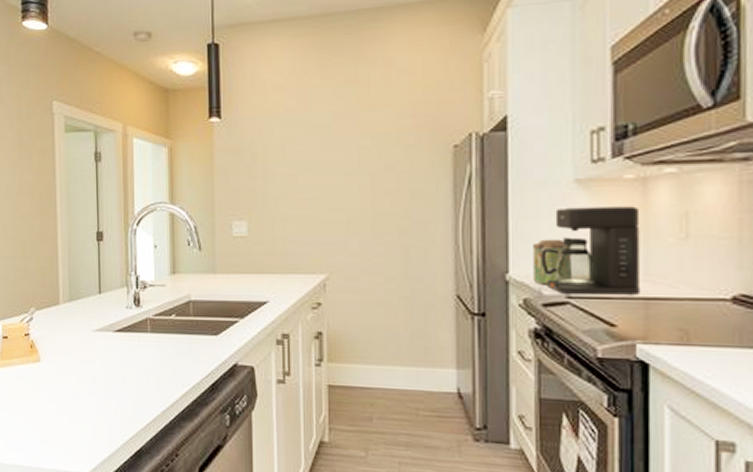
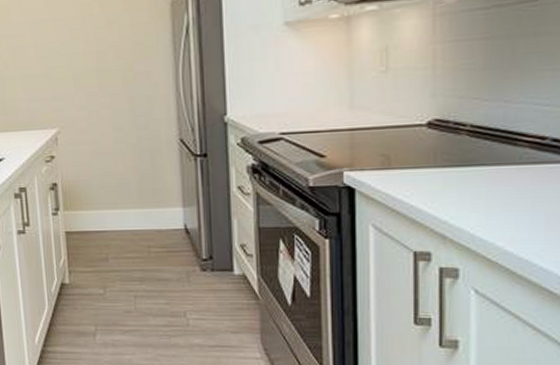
canister: present [533,239,566,285] -> none [248,79,278,124]
coffee maker: present [540,206,641,297] -> none [255,44,347,132]

